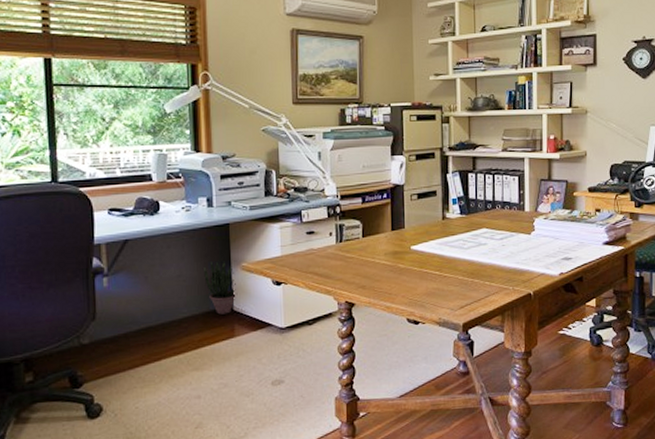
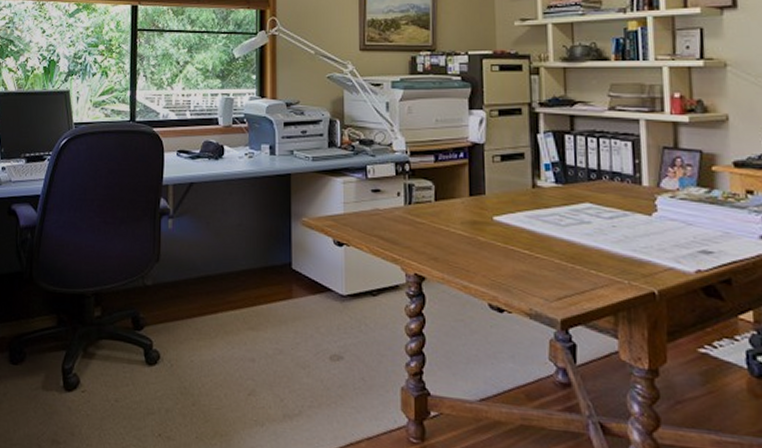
potted plant: present [204,261,238,315] -> none [264,213,297,272]

